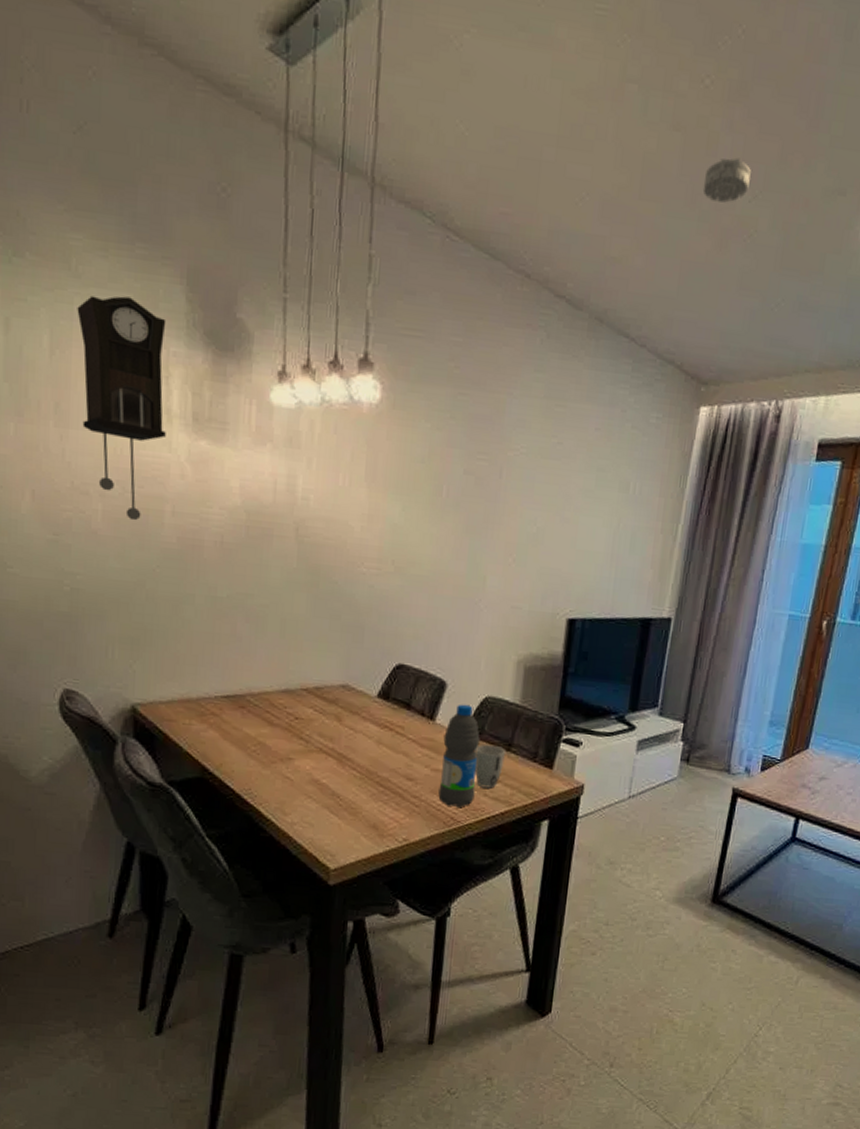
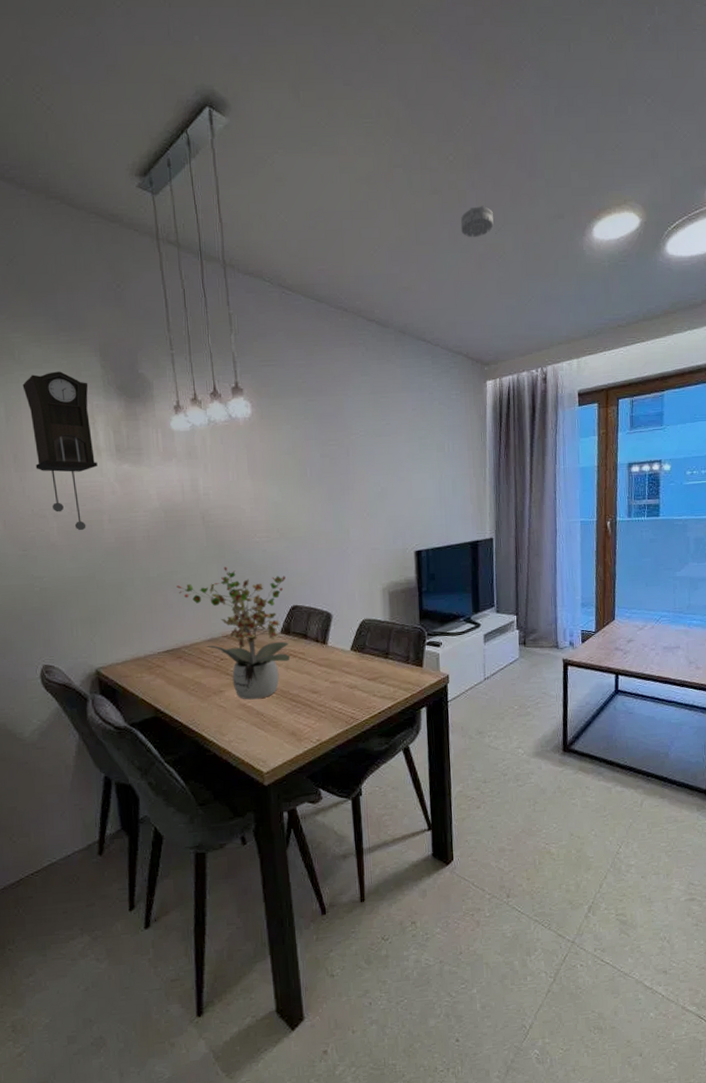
potted plant: none [250,599,394,777] -> present [176,566,291,700]
water bottle: present [438,704,480,807] -> none [336,628,367,709]
cup: present [474,744,505,788] -> none [361,655,385,690]

